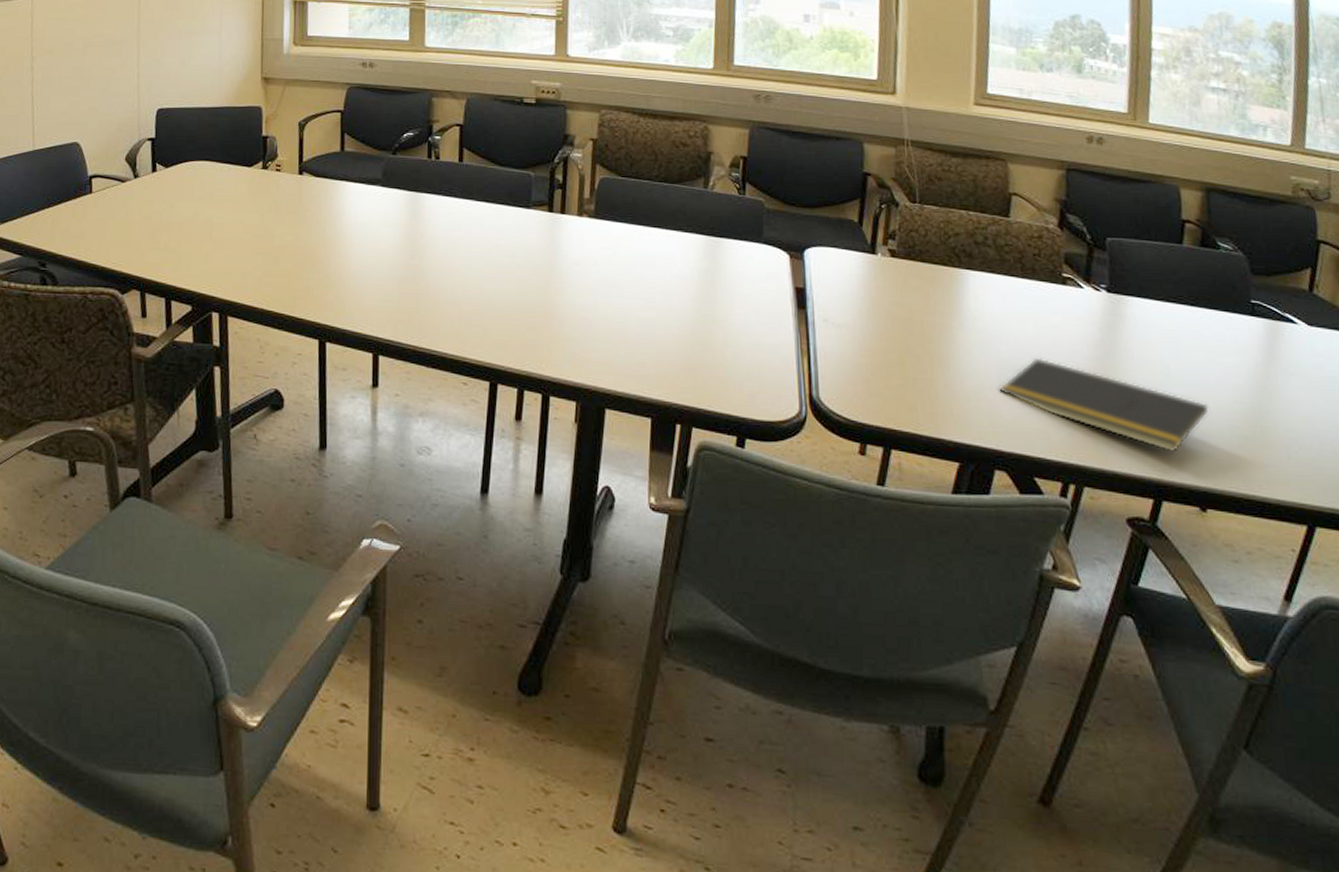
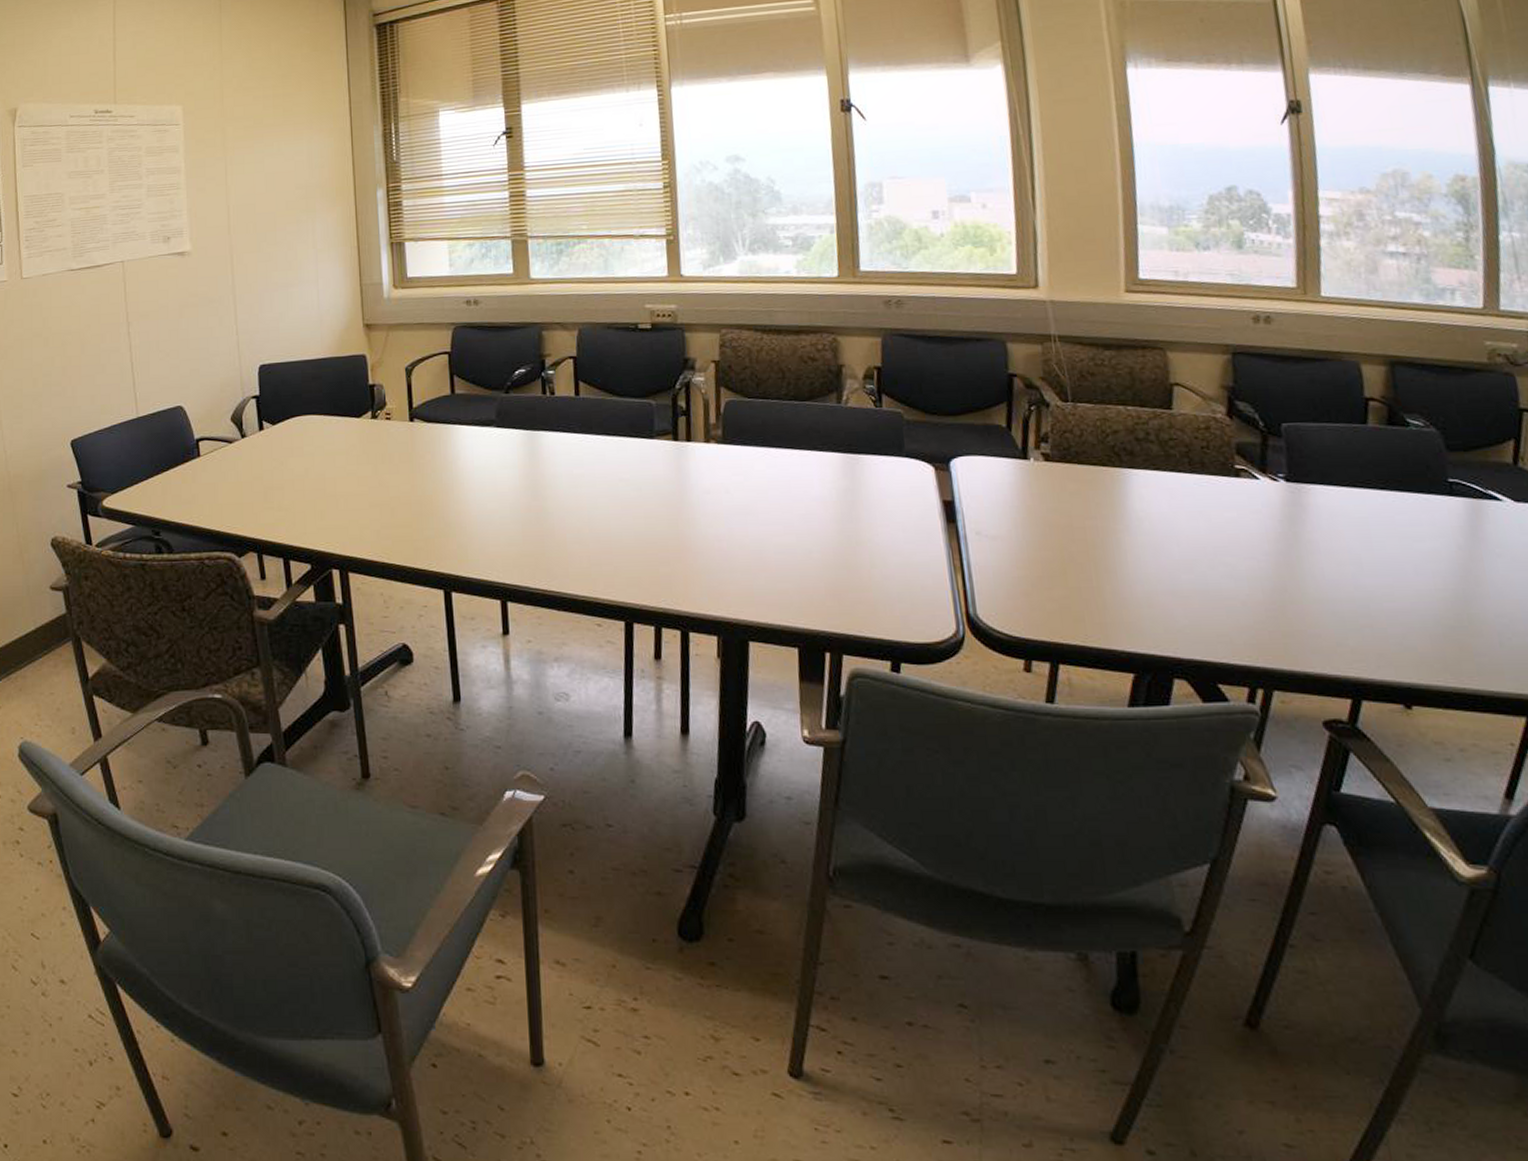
notepad: present [999,357,1209,453] -> none [1172,556,1408,648]

